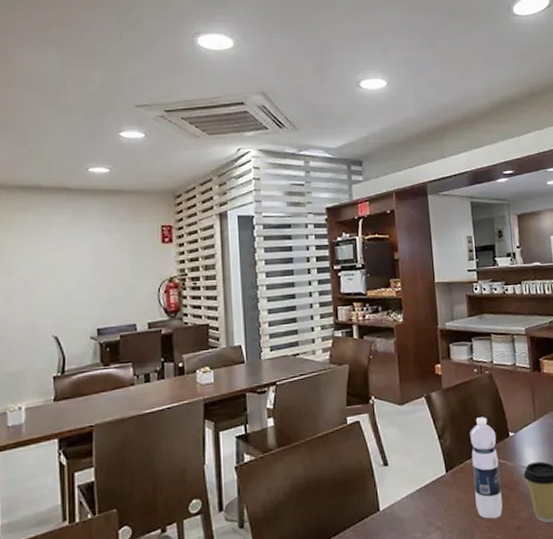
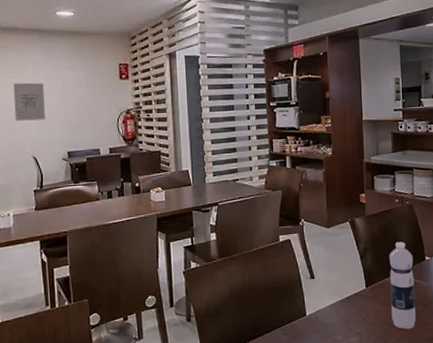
wall art: none [33,249,71,295] -> present [13,82,45,121]

